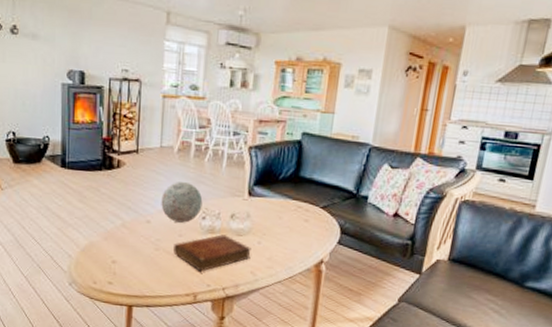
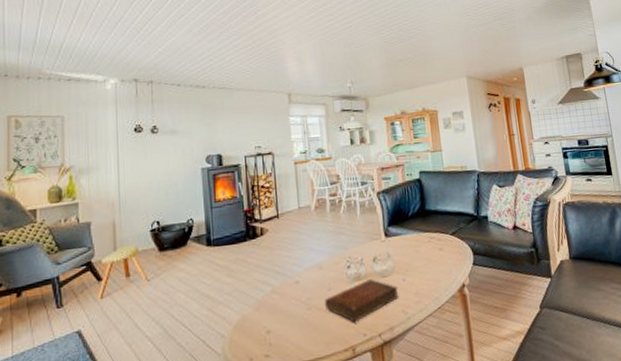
decorative ball: present [161,182,203,223] -> none [306,236,346,277]

